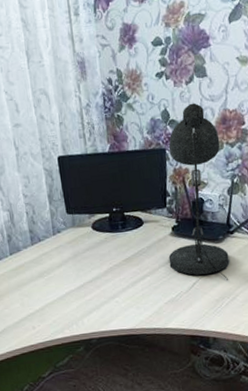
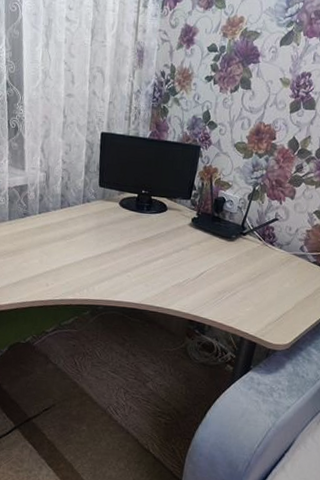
desk lamp: present [168,103,229,280] -> none [183,110,251,276]

